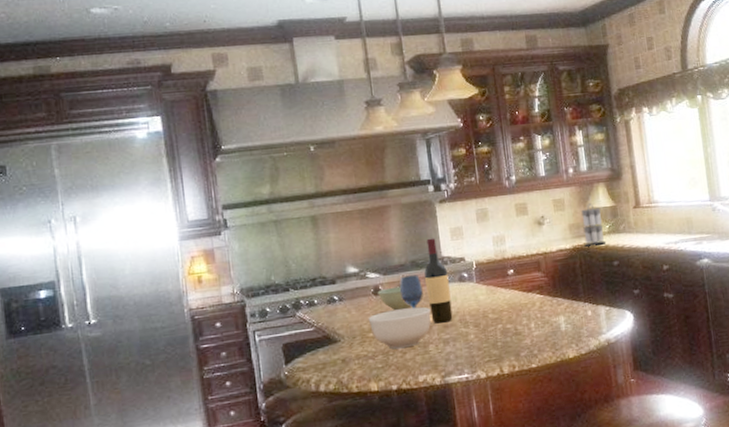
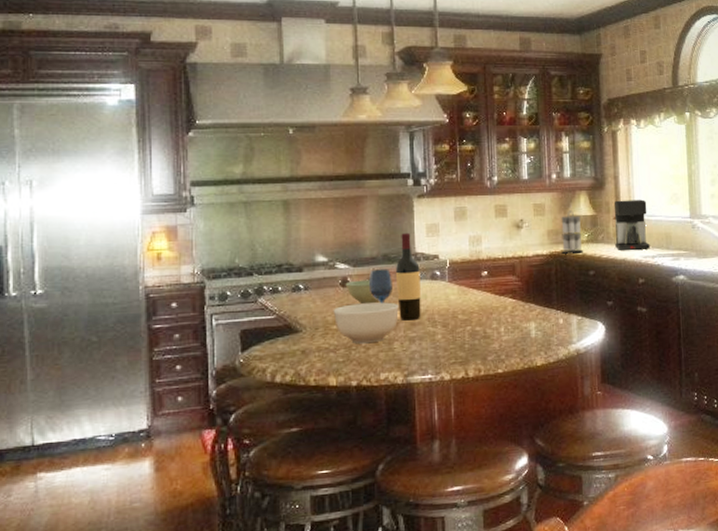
coffee maker: none [633,186,672,240] -> present [614,199,650,251]

